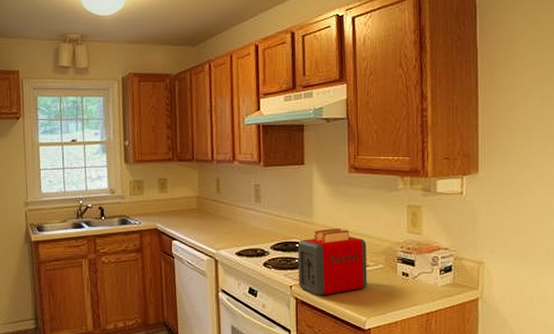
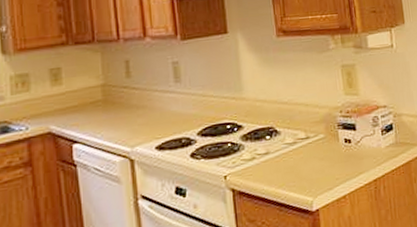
toaster: present [297,228,367,296] -> none [228,100,310,182]

